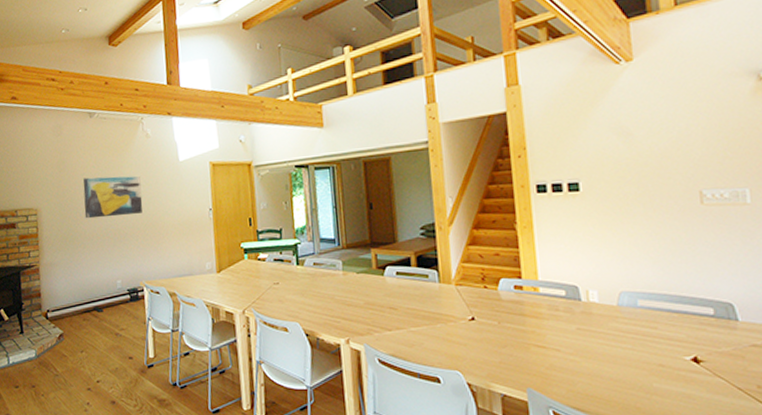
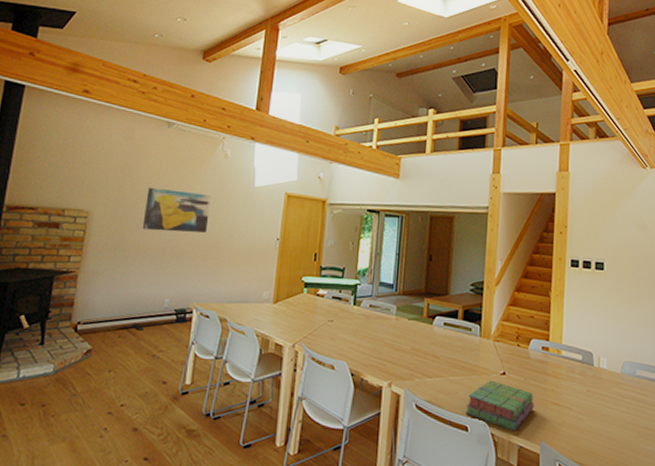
stack of books: none [434,327,514,379] -> present [465,380,534,431]

